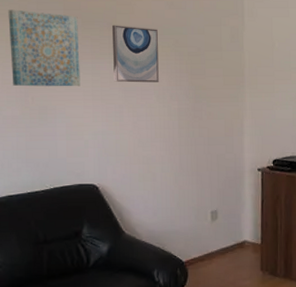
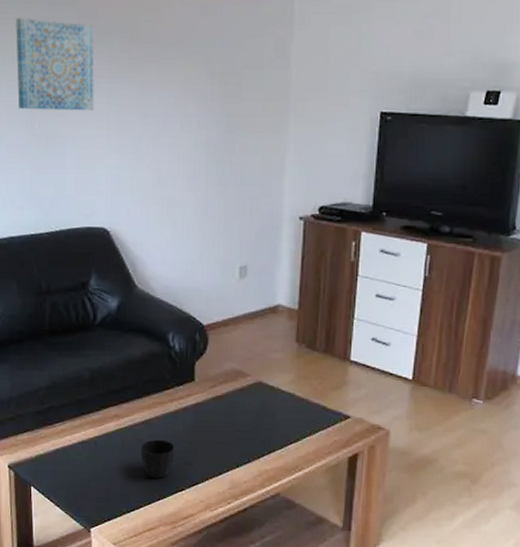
wall art: present [112,25,159,83] -> none [132,36,186,107]

